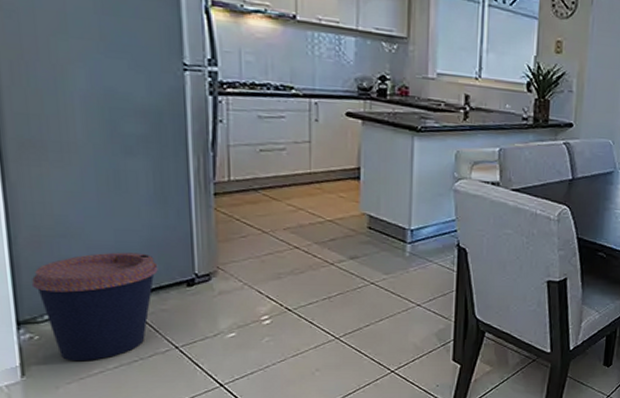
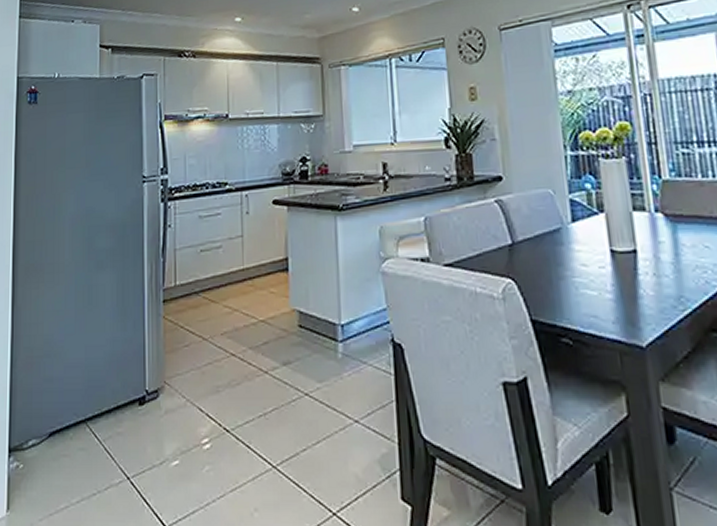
coffee cup: present [31,252,158,362] -> none [22,370,117,494]

